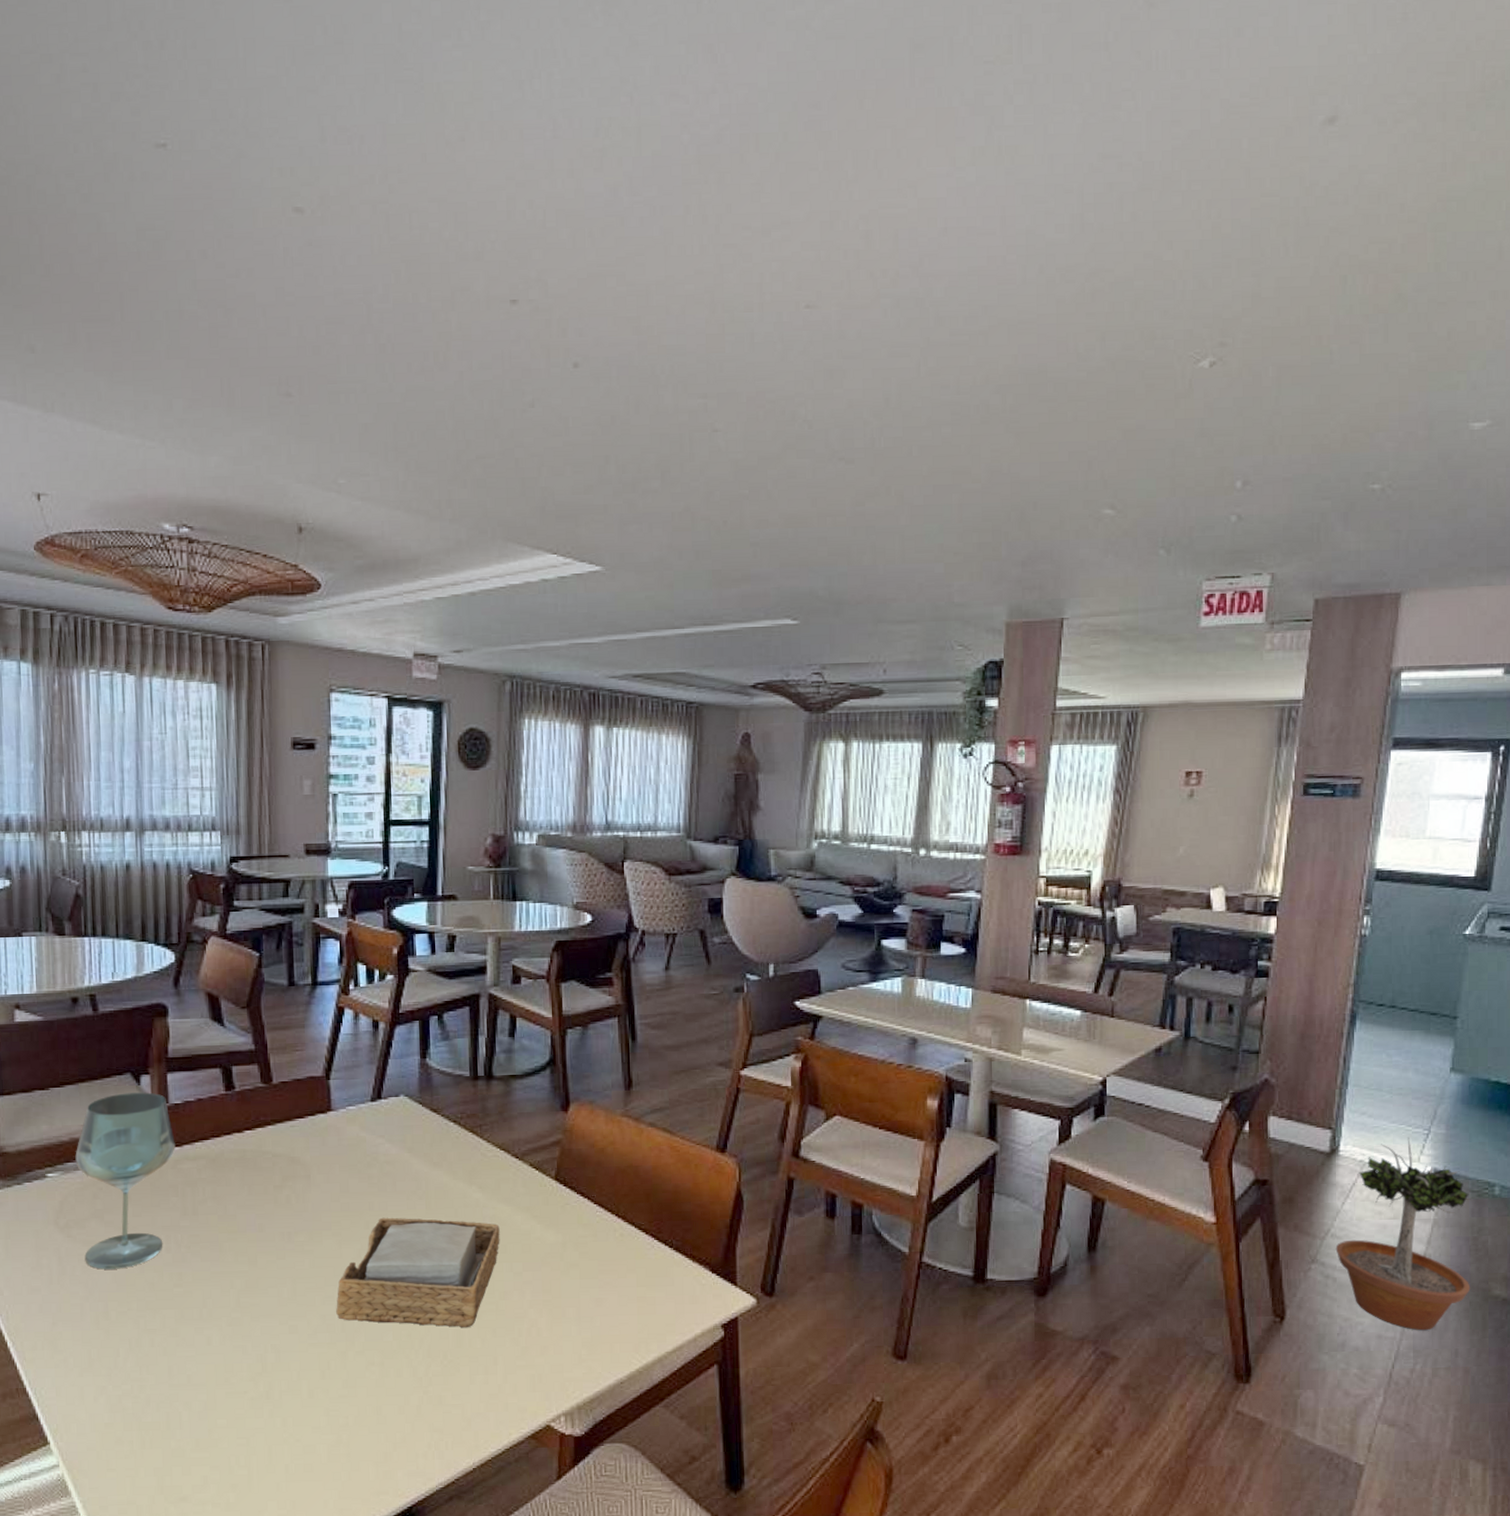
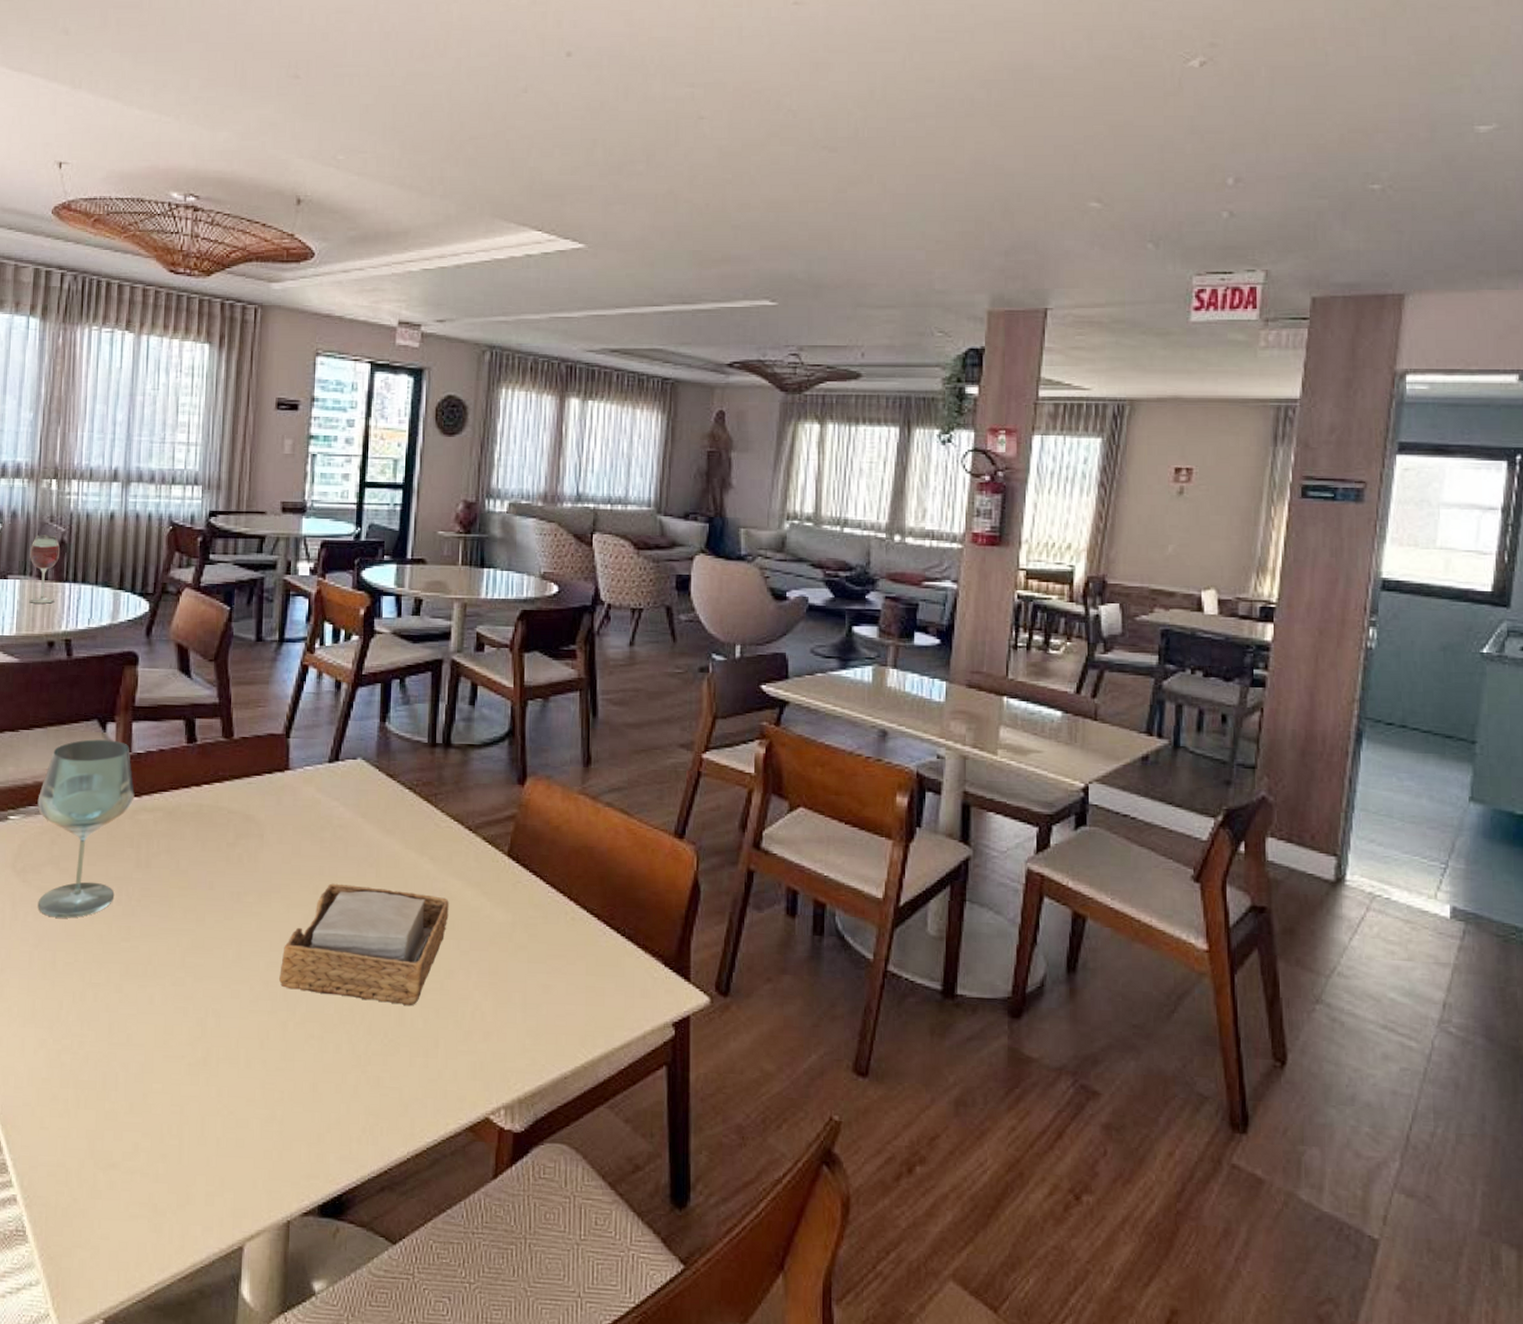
wineglass: none [44,889,75,960] -> present [29,535,60,604]
potted tree: present [1335,1137,1472,1330] -> none [1342,870,1498,1089]

